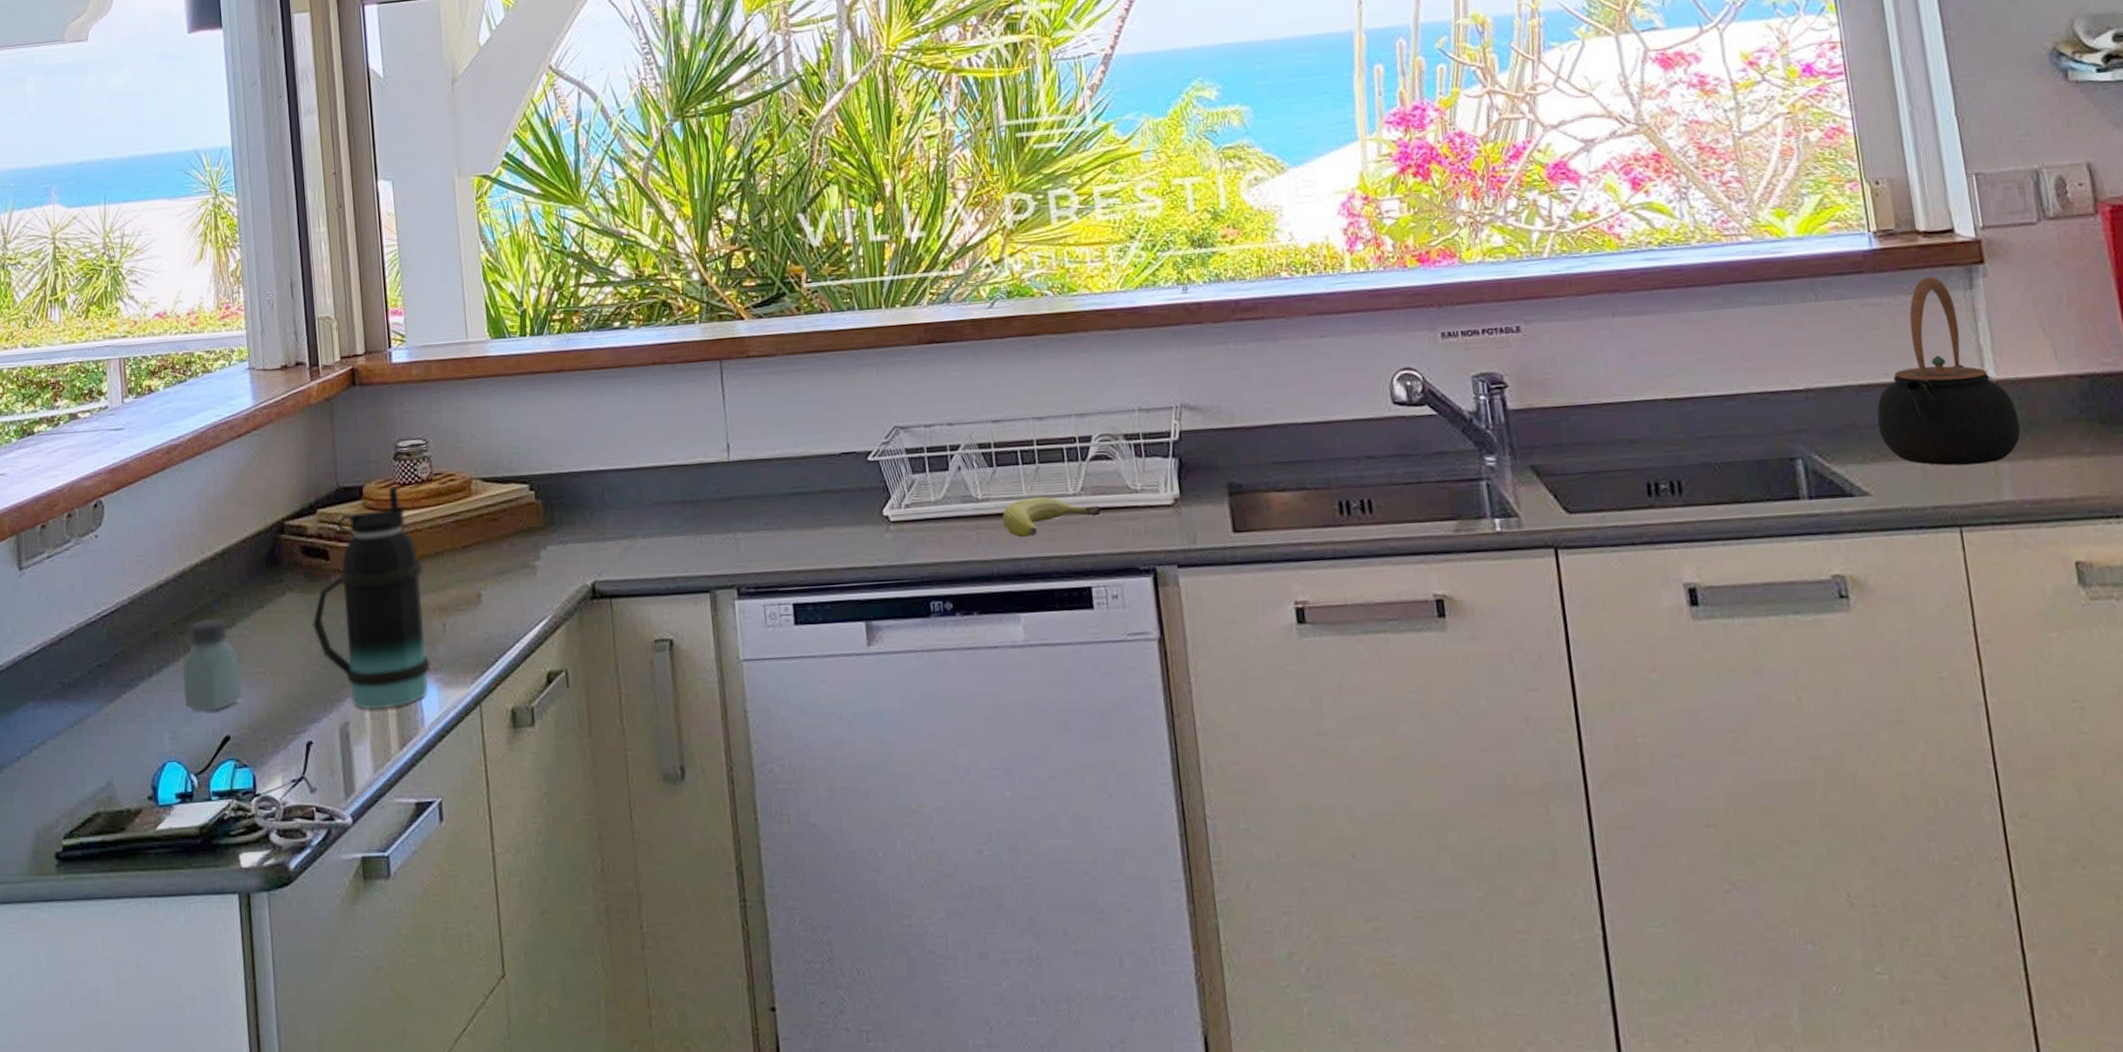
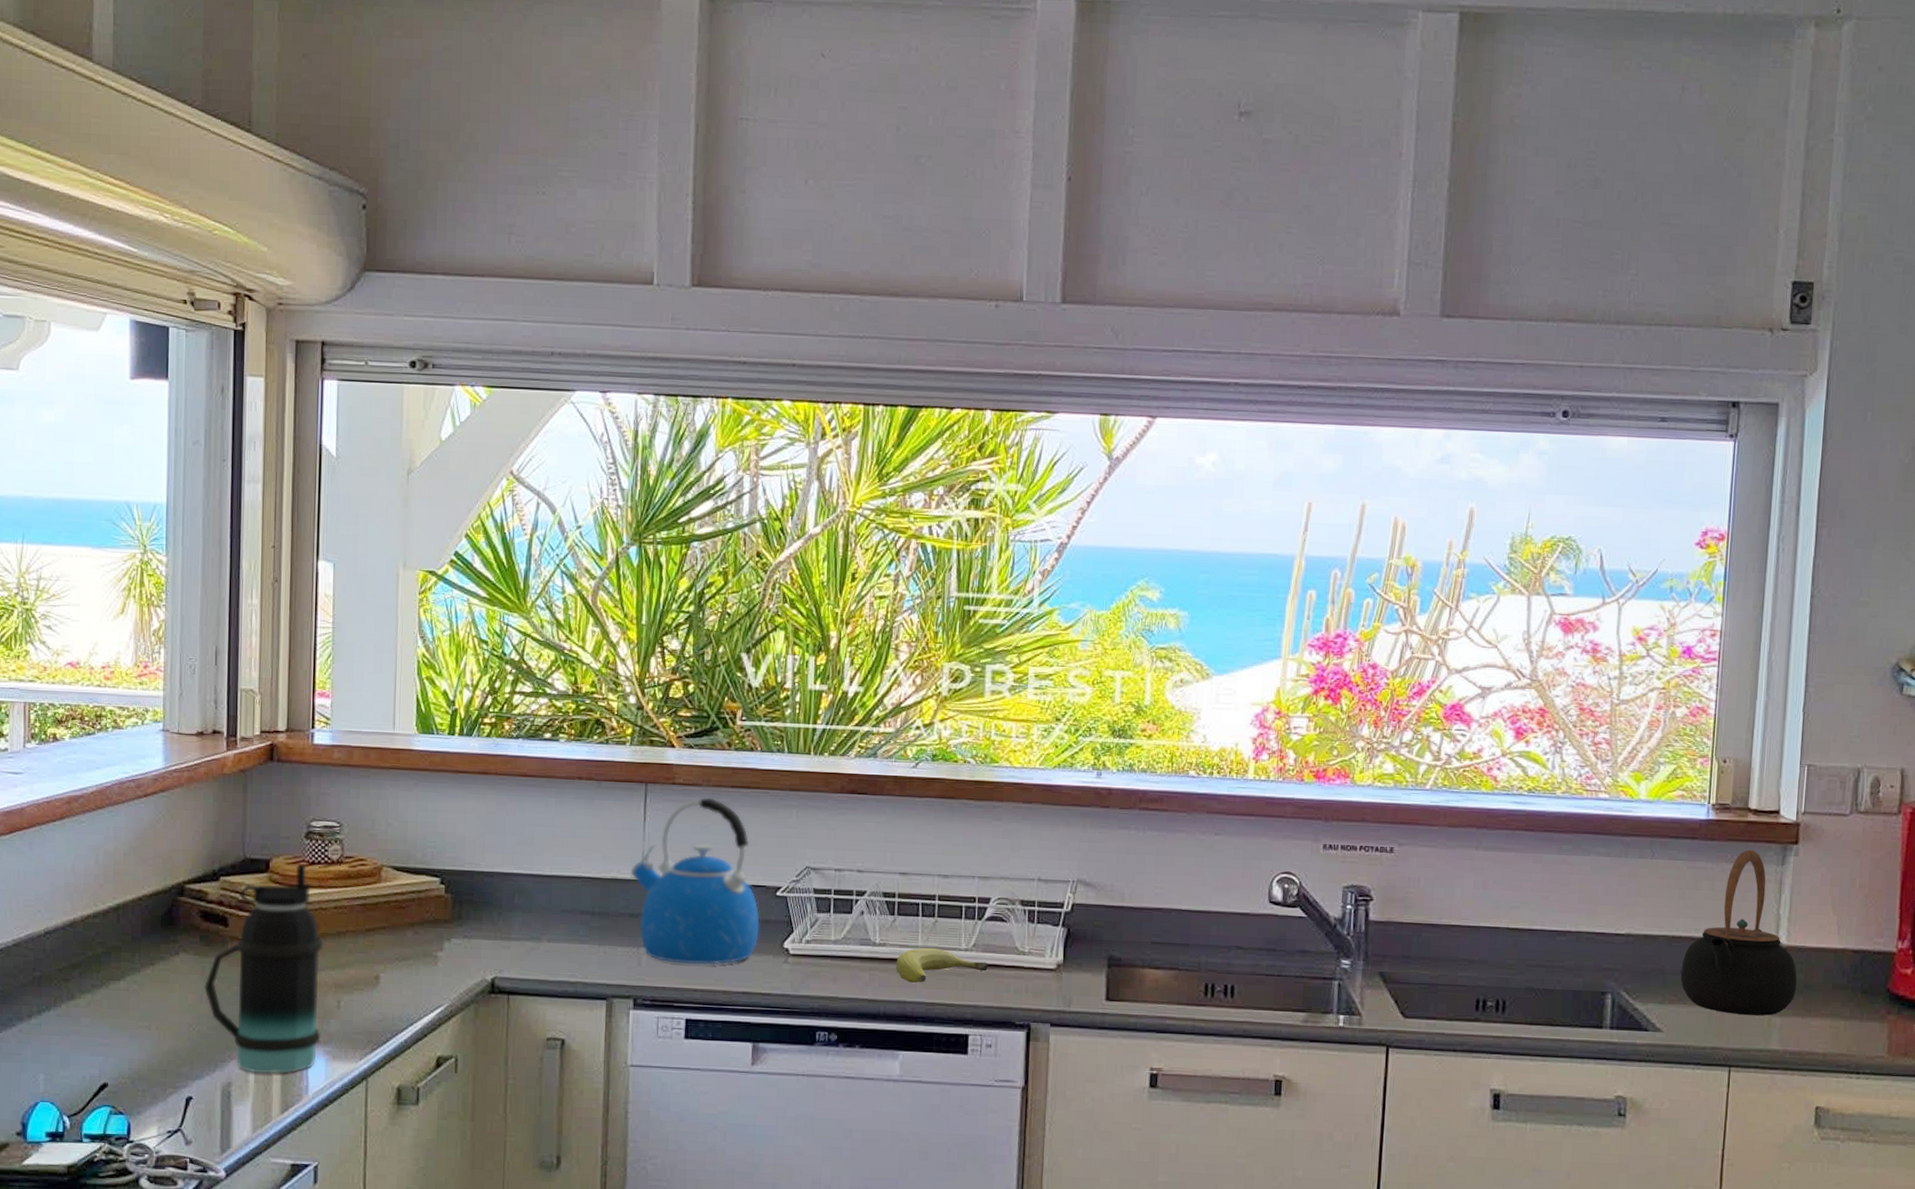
saltshaker: present [183,618,242,712] -> none [64,969,125,1059]
kettle: none [716,366,856,545] -> present [630,797,760,965]

